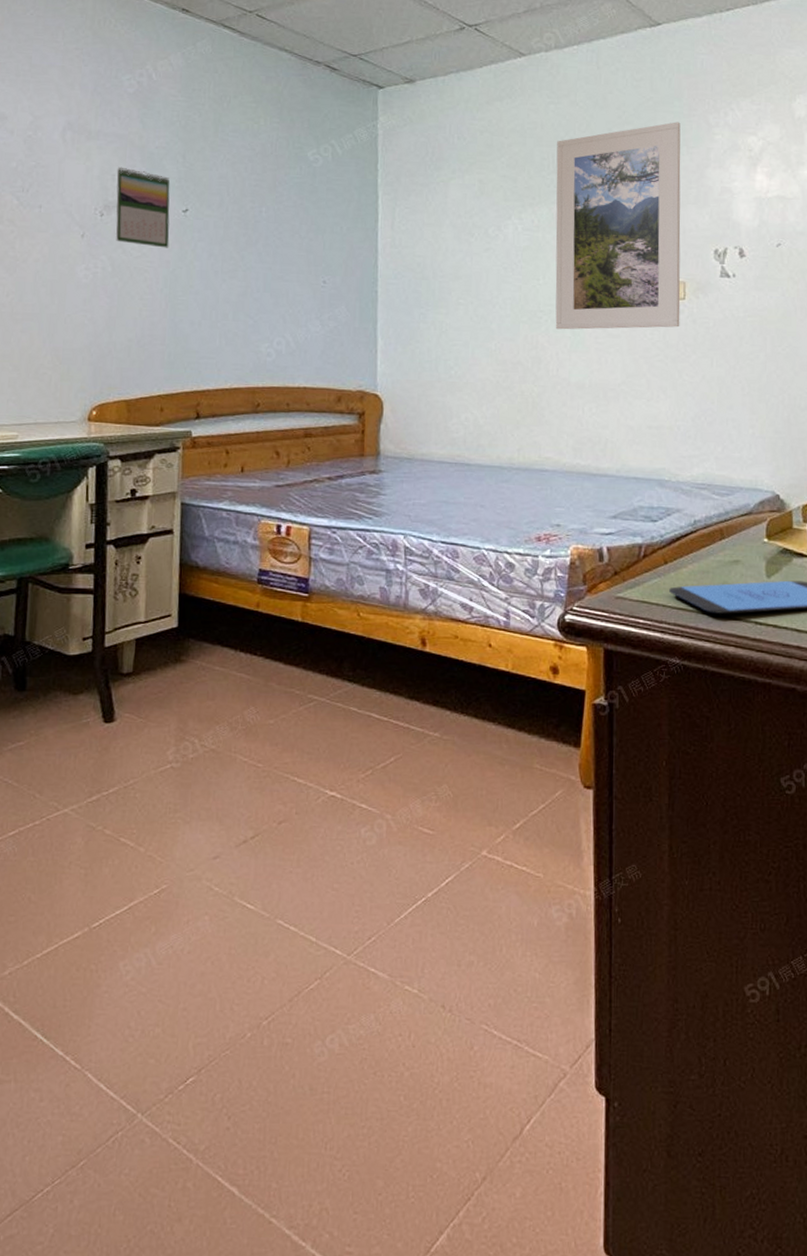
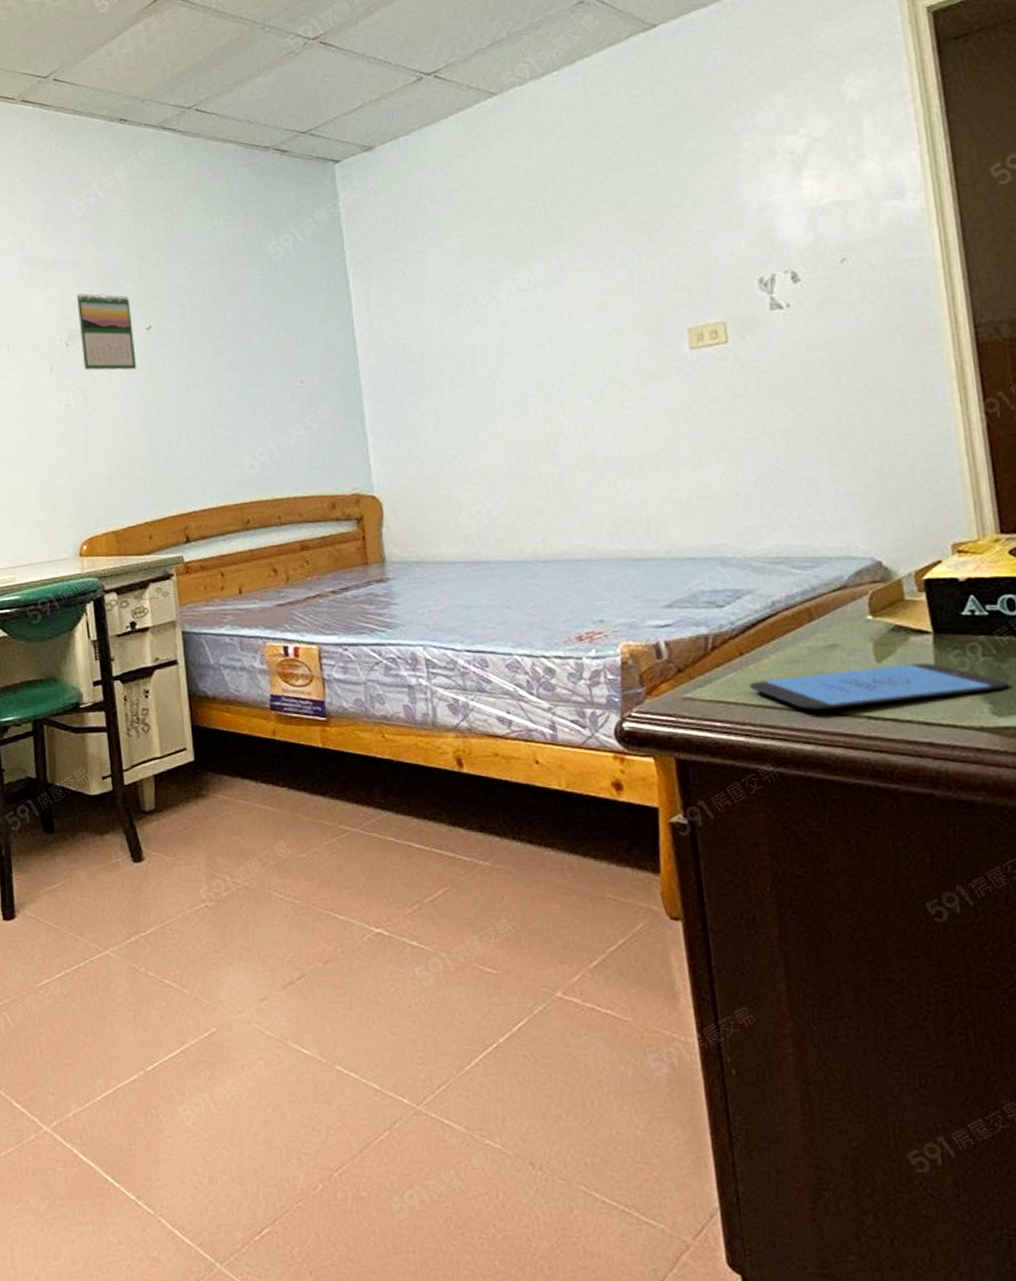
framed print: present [555,122,681,330] -> none [546,135,725,399]

